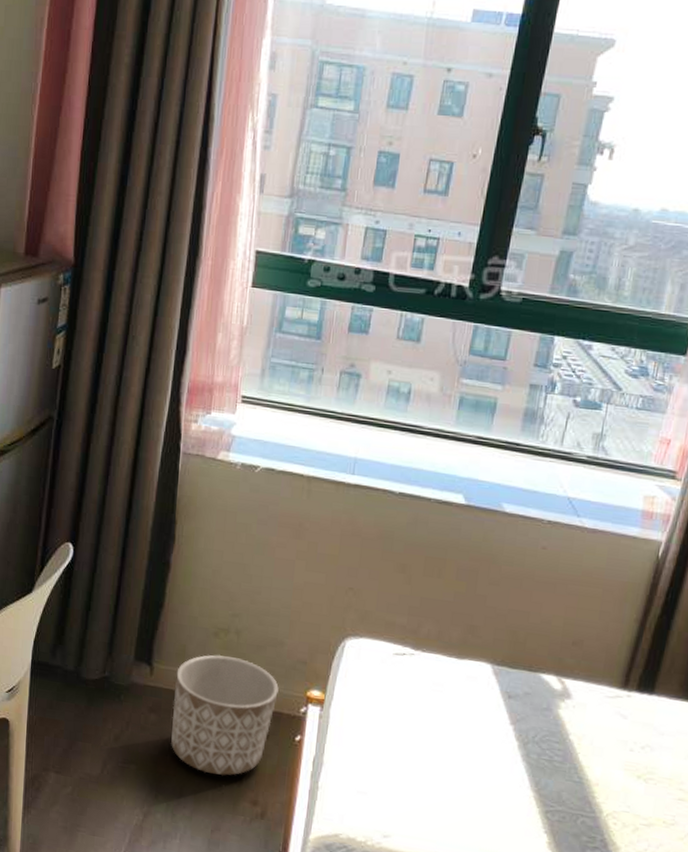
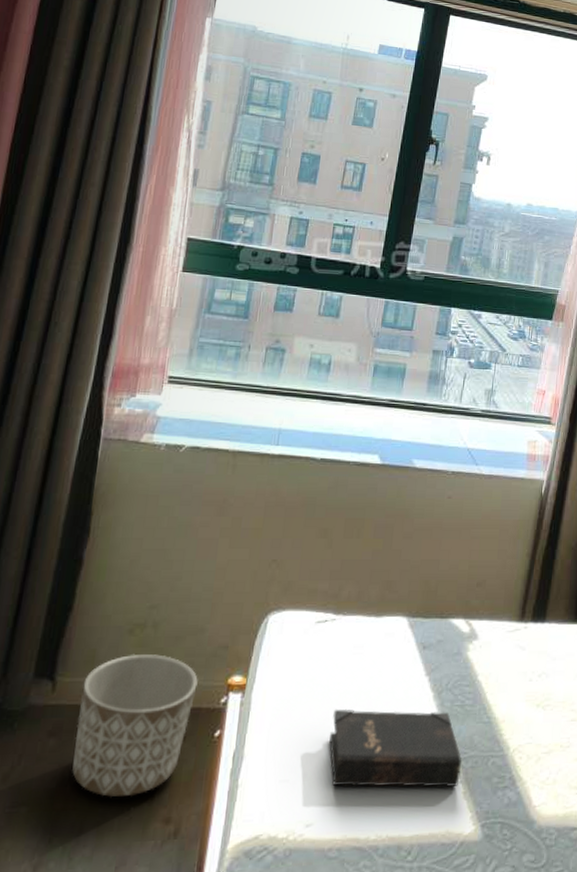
hardback book: none [407,738,547,835] -> present [329,708,462,787]

